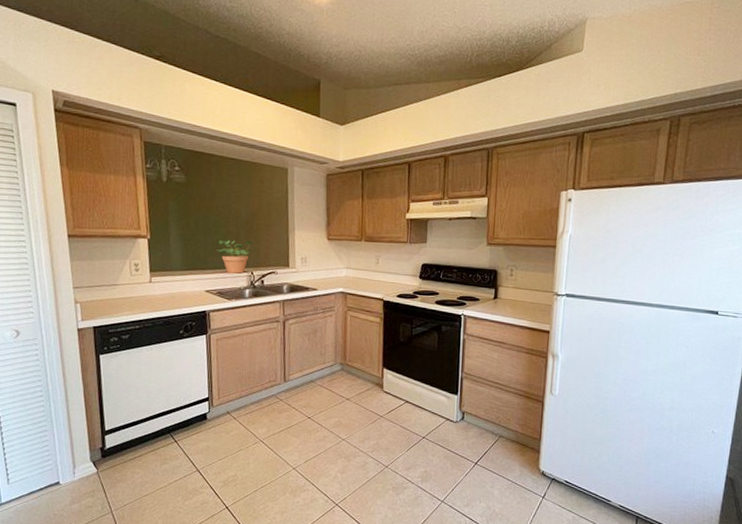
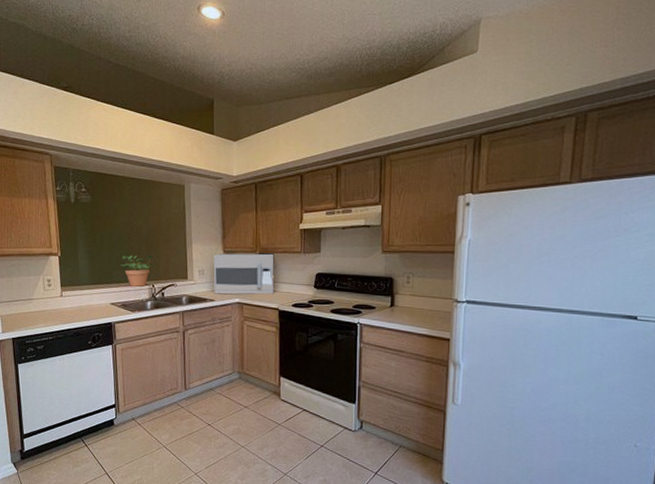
microwave: none [316,241,380,285] -> present [213,253,274,295]

